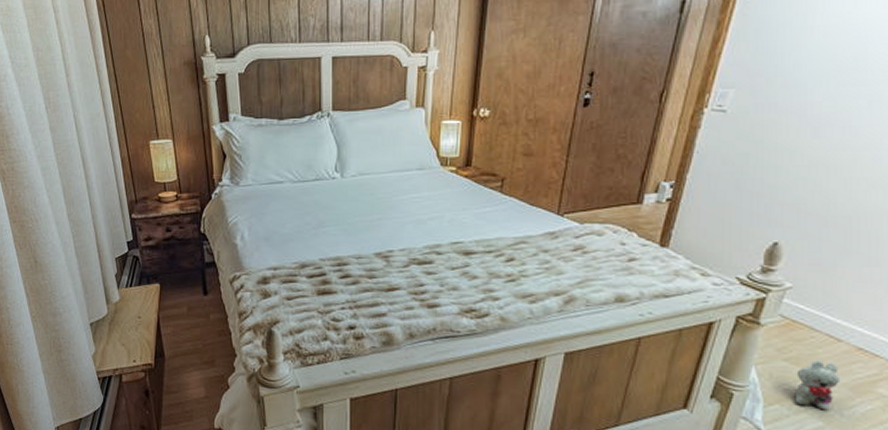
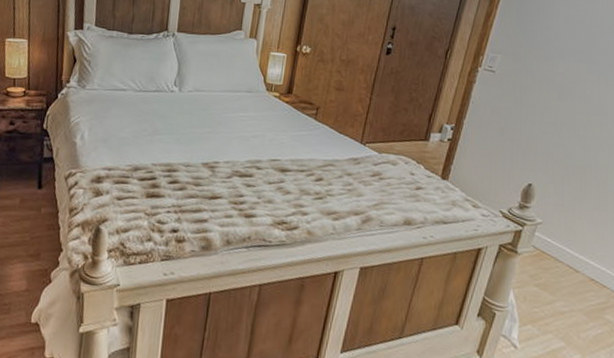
plush toy: present [794,360,841,411] -> none [543,287,578,333]

